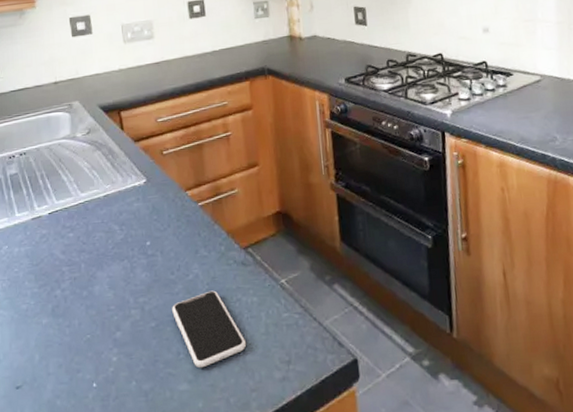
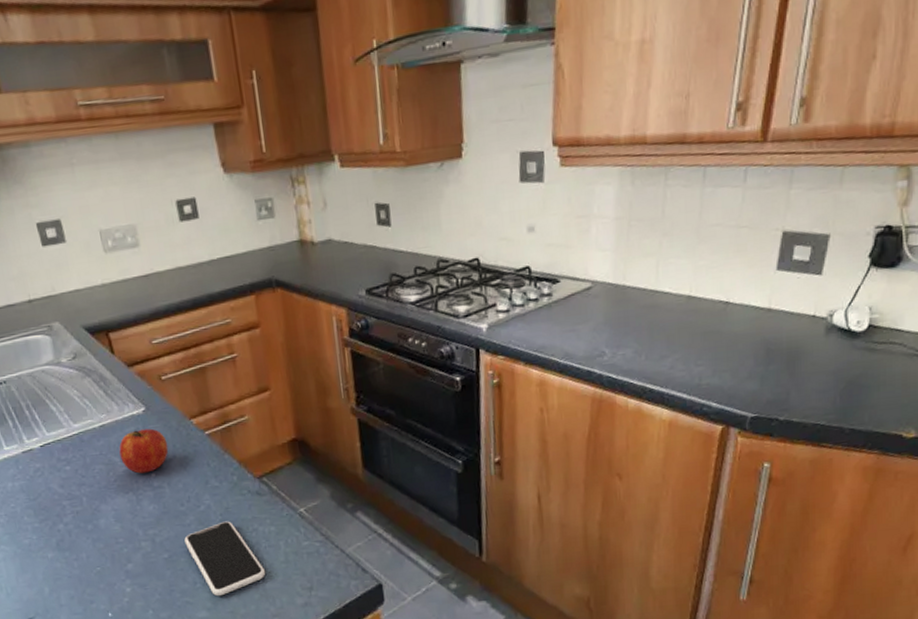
fruit: none [119,199,164,242] -> present [119,428,169,474]

